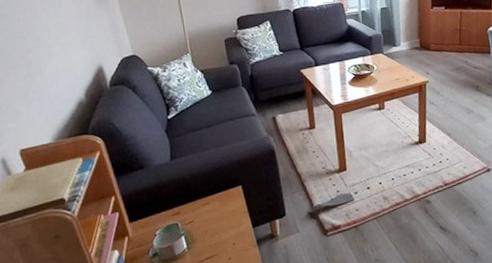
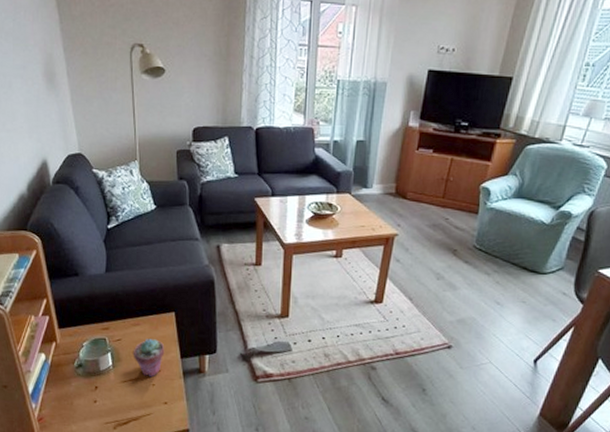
potted succulent: none [206,214,237,252] -> present [133,339,165,378]

